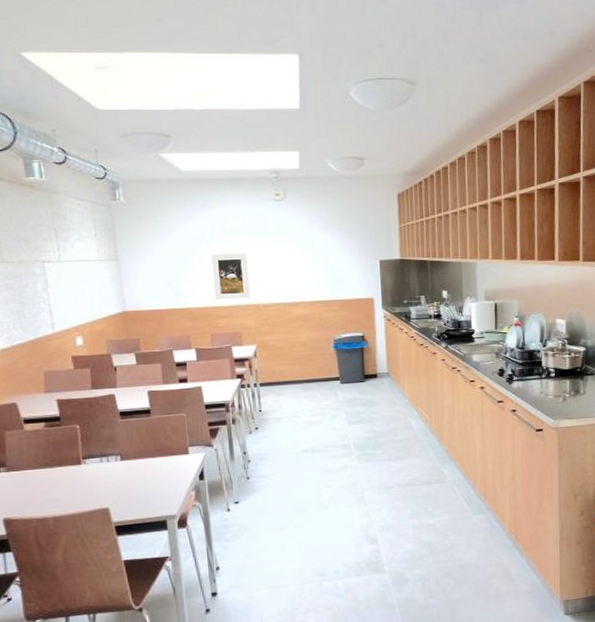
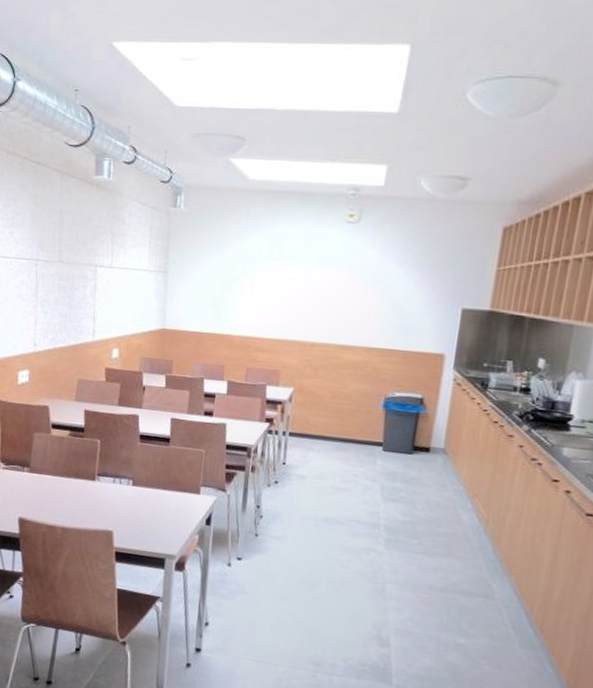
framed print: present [211,253,250,300] -> none [258,278,303,334]

